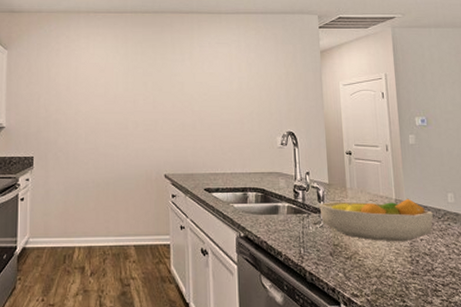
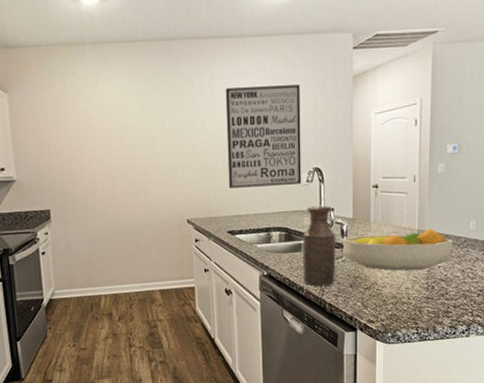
wall art: none [203,56,276,147] -> present [225,85,302,189]
bottle: none [279,168,314,253] -> present [302,205,336,287]

